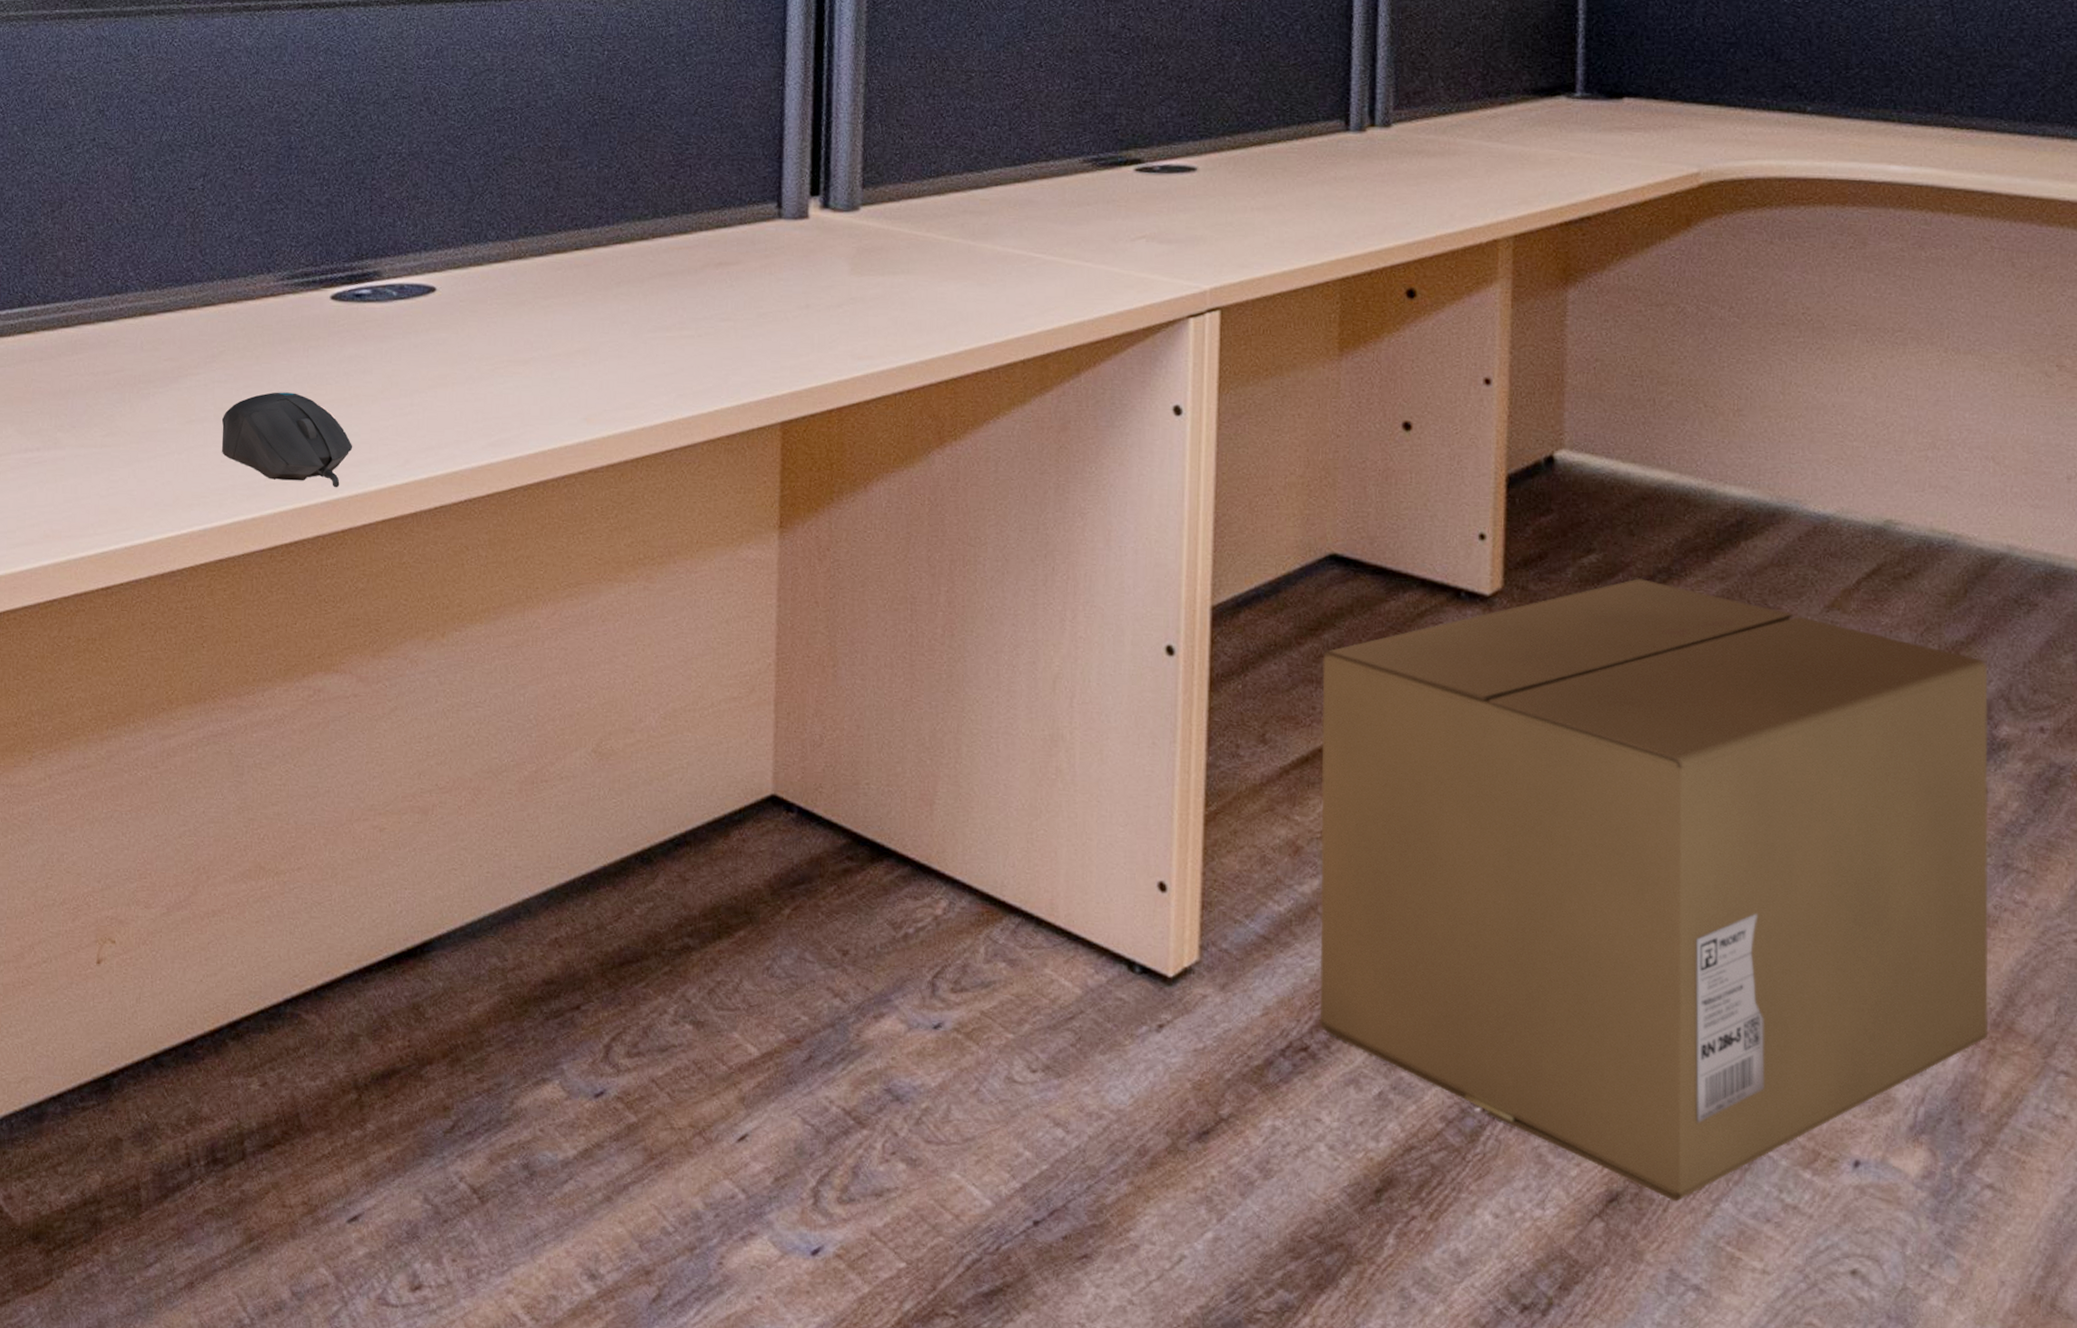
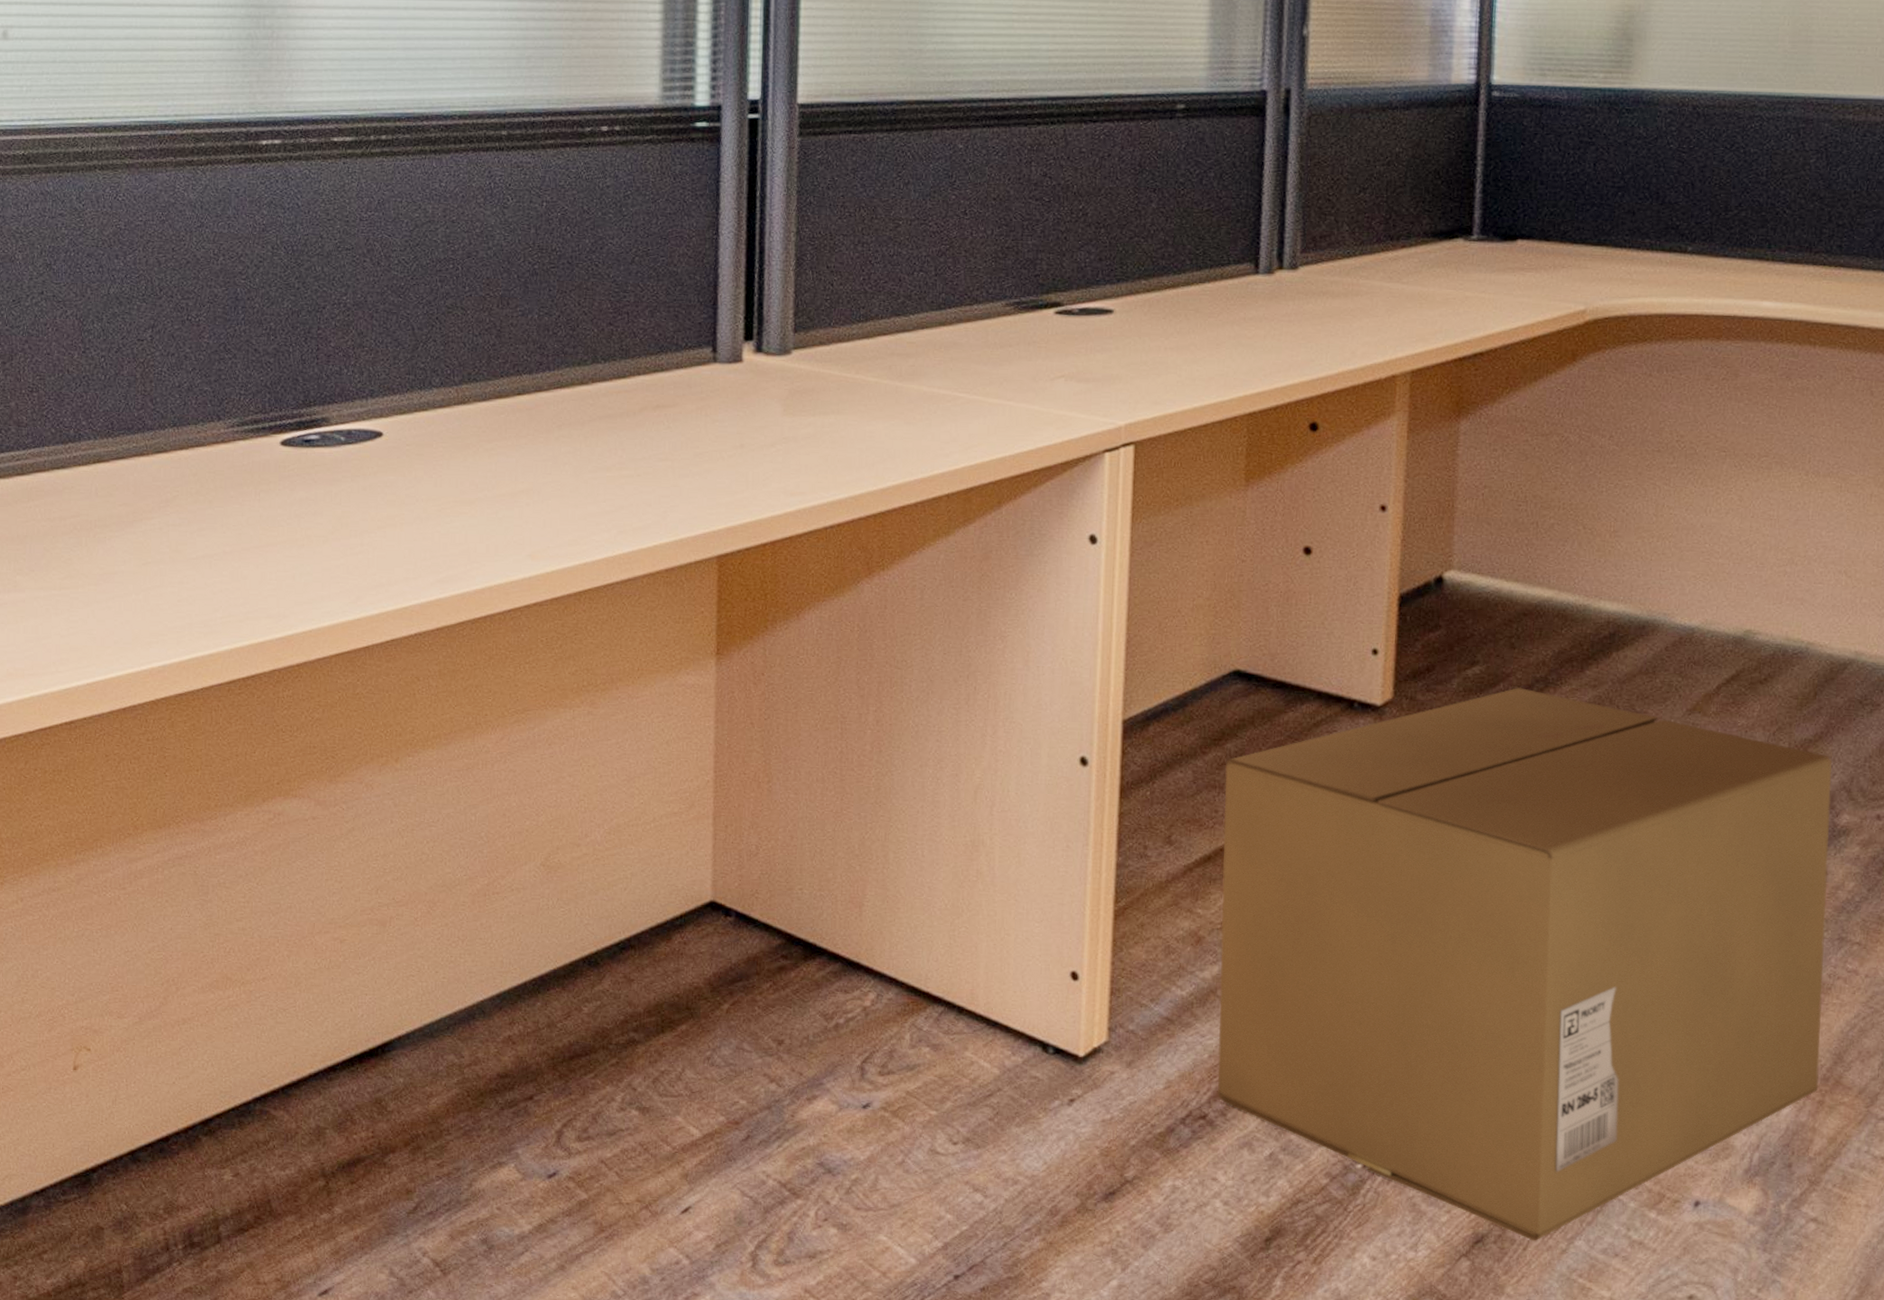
computer mouse: present [221,392,353,488] -> none [177,534,306,624]

